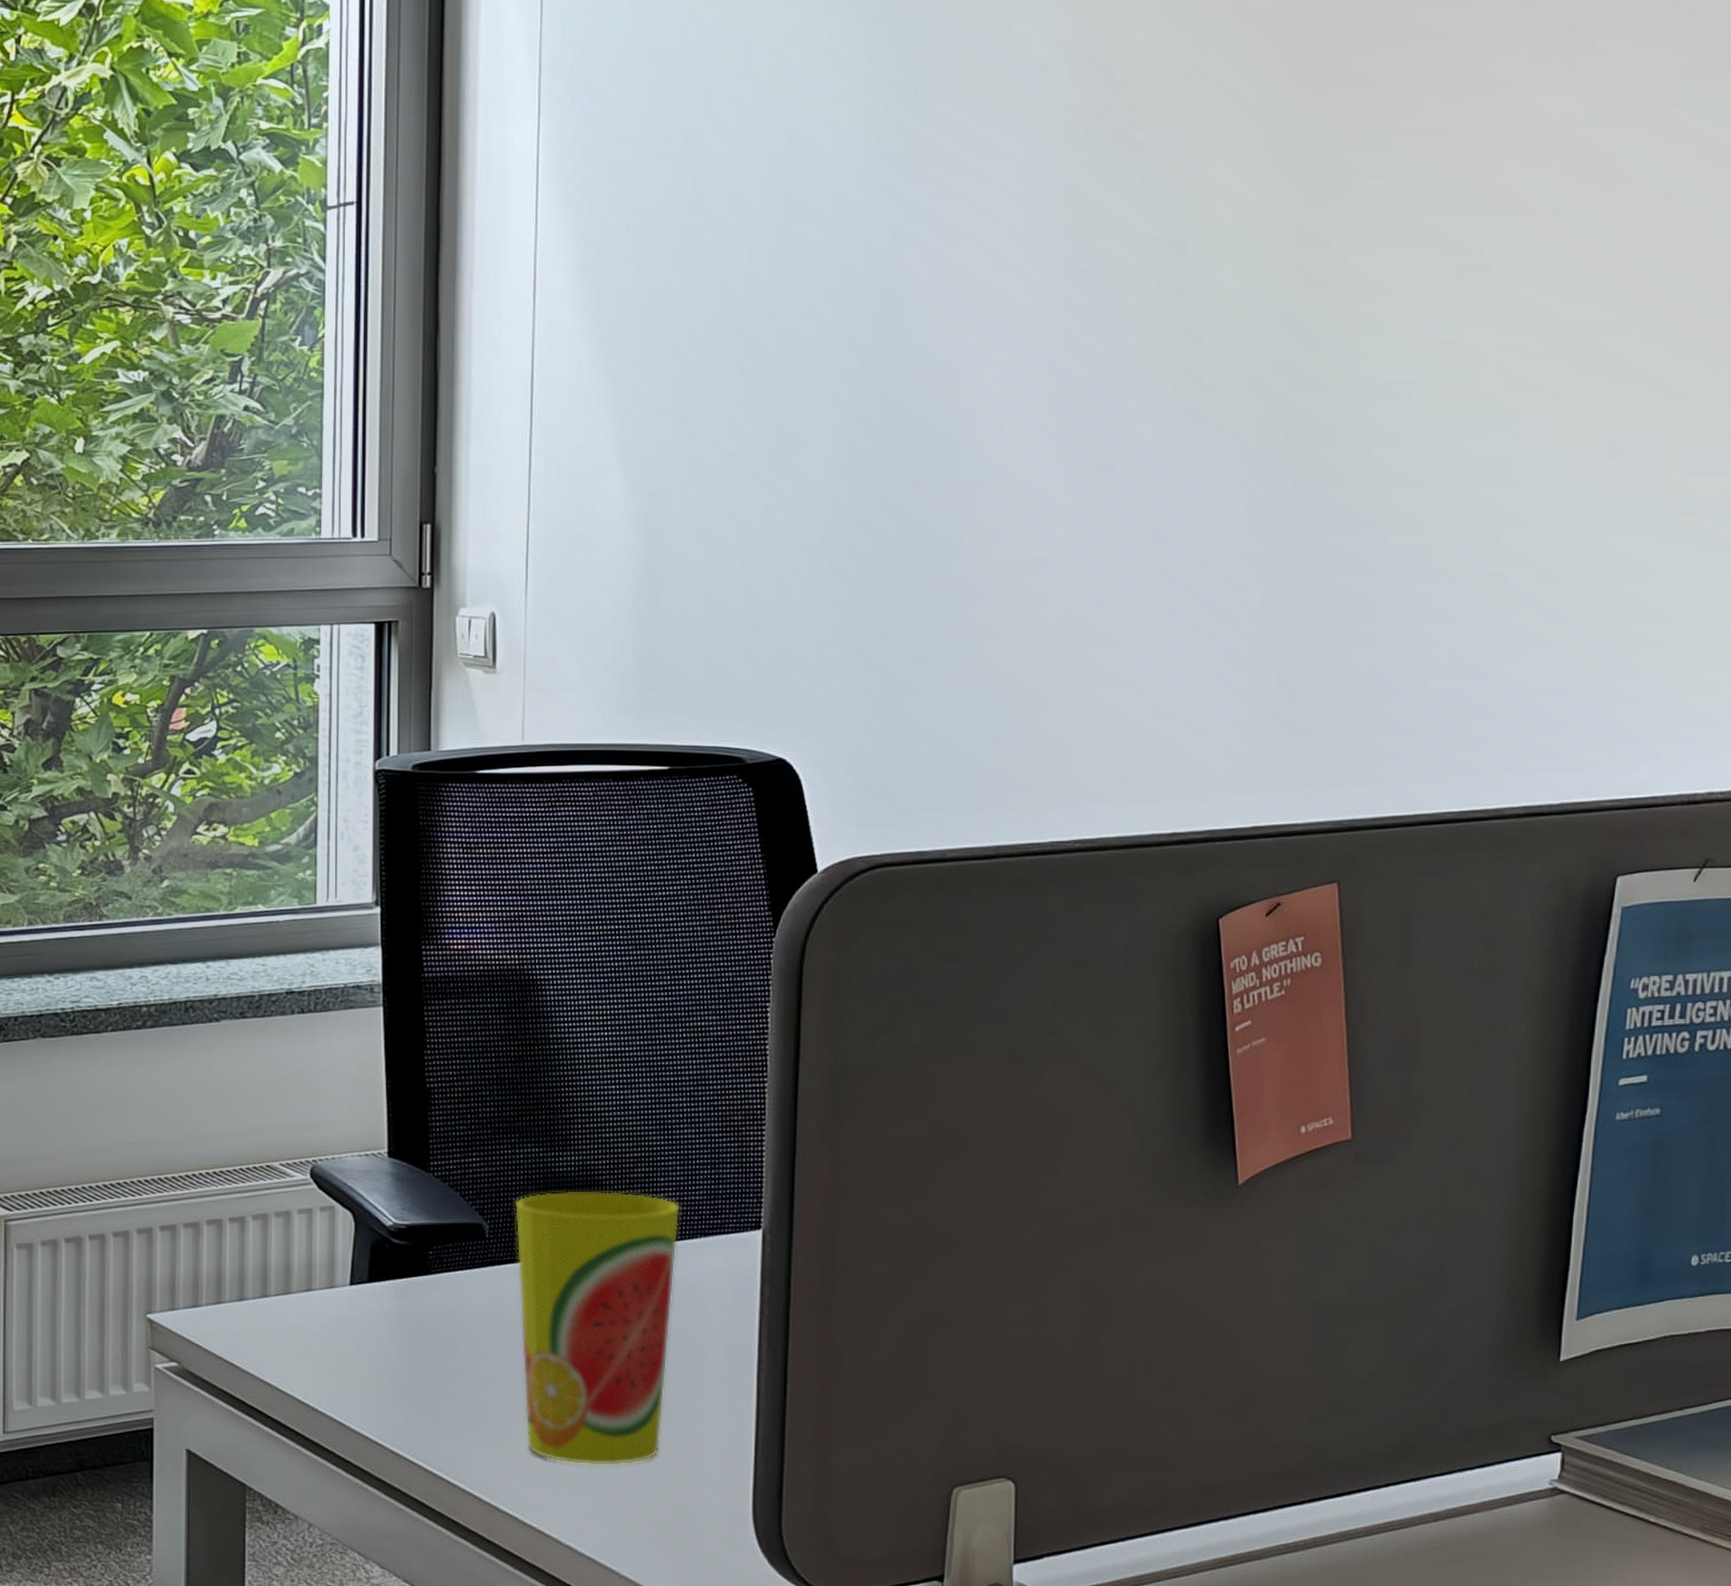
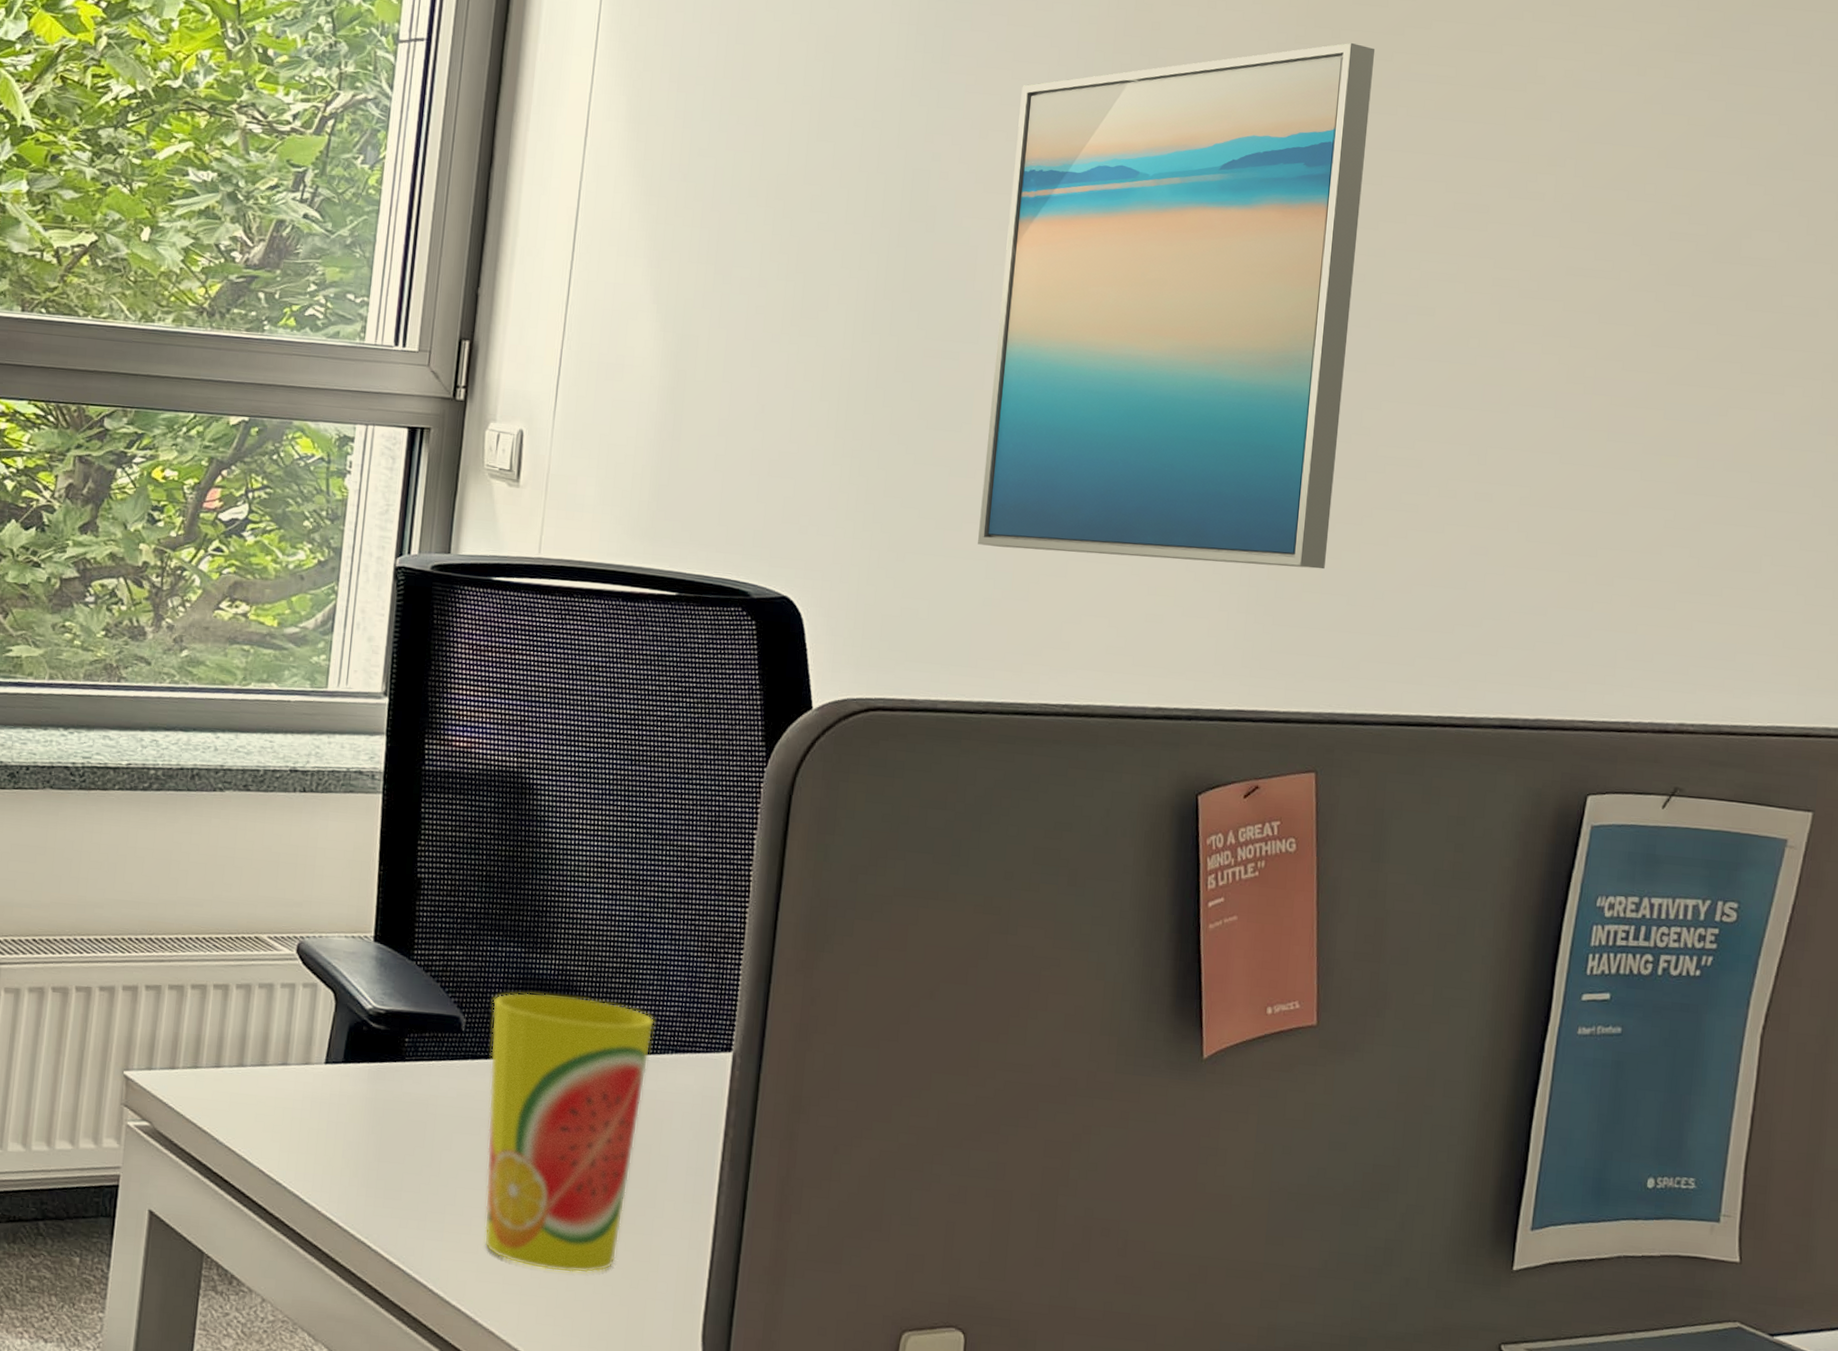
wall art: none [976,103,1364,683] -> present [978,42,1376,569]

